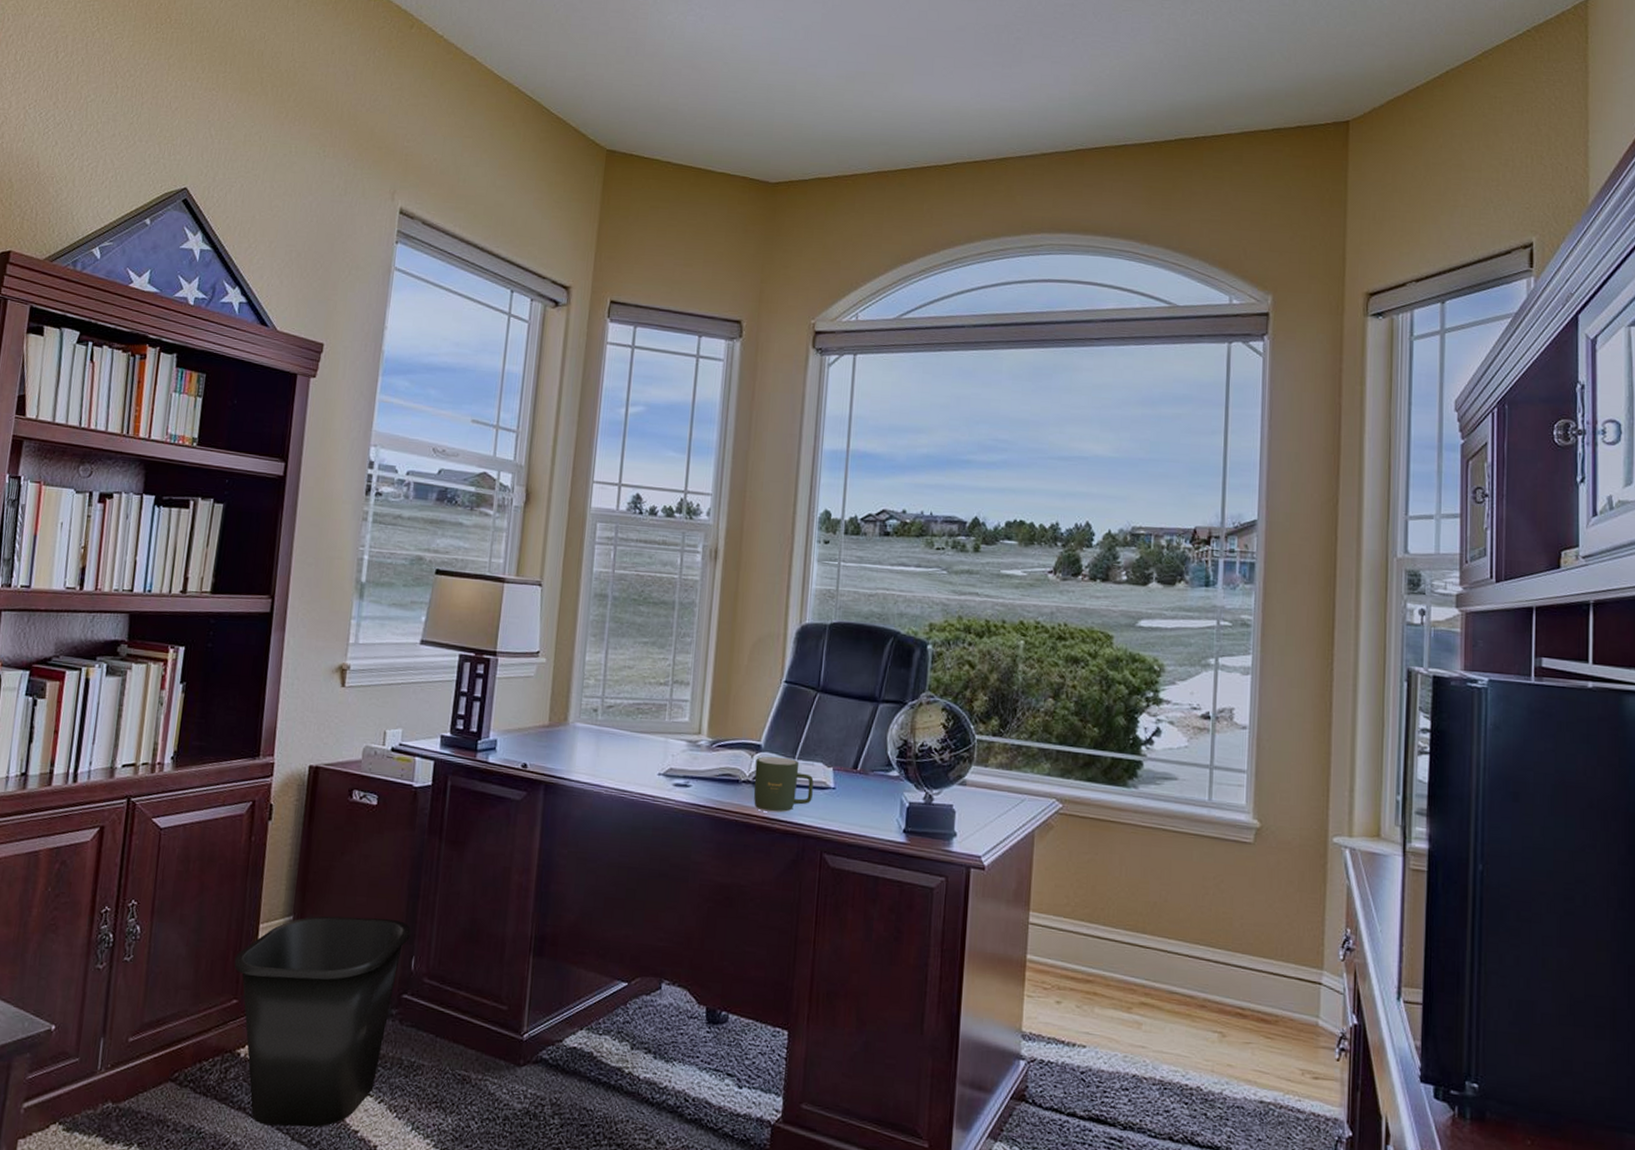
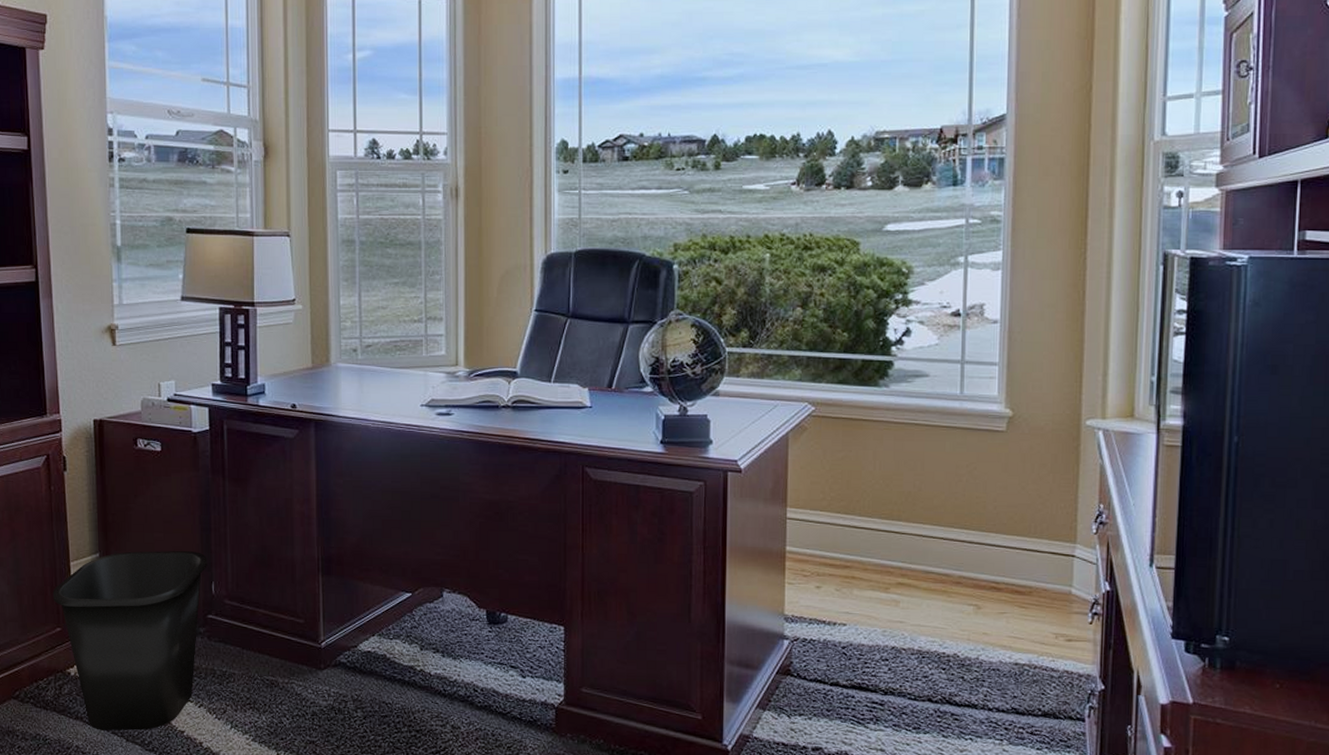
mug: present [753,756,814,814] -> none [513,381,570,434]

